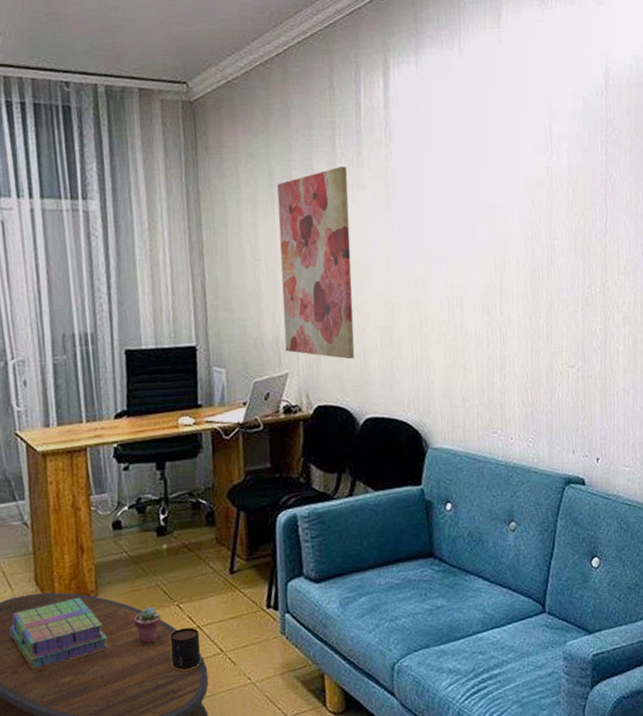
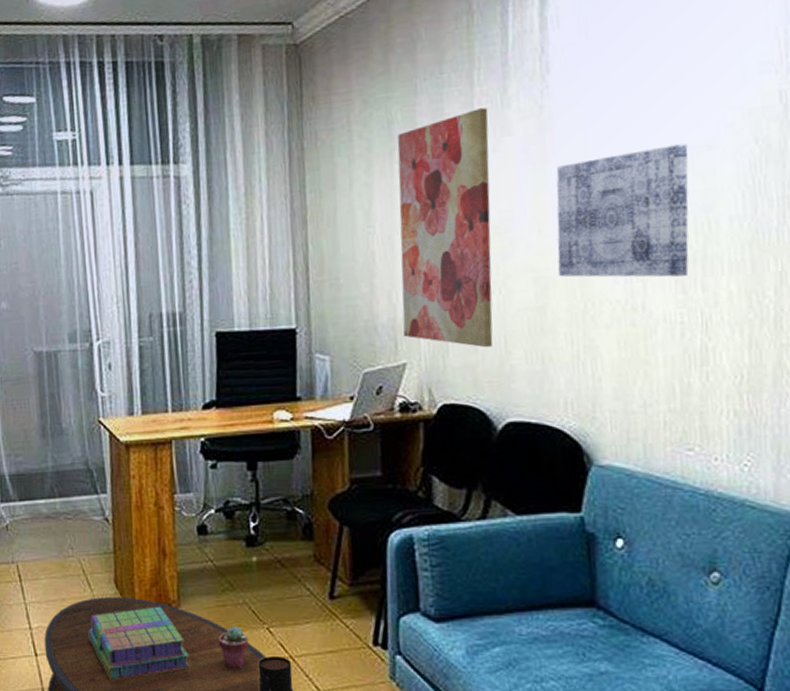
wall art: none [398,203,491,303] -> present [556,144,689,278]

